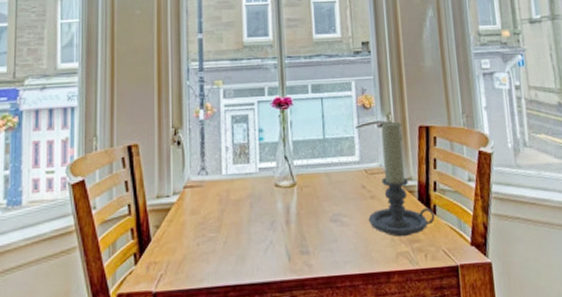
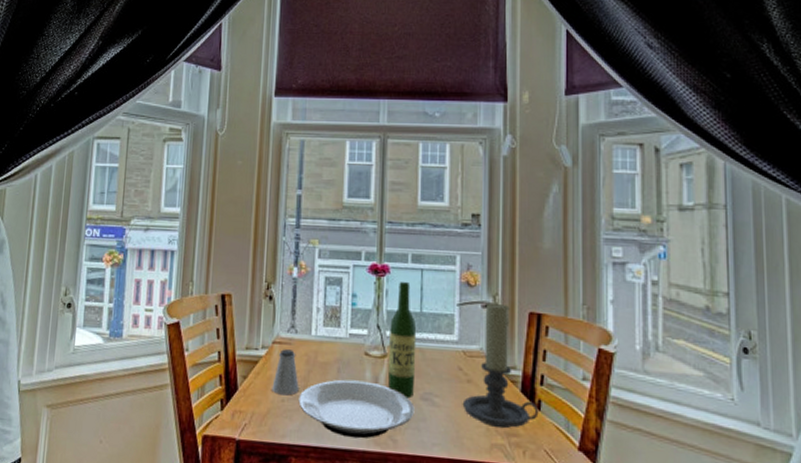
saltshaker: none [186,192,214,239] -> present [272,349,299,396]
plate: none [214,212,326,270] -> present [298,379,415,439]
wine bottle: none [296,111,324,223] -> present [388,281,417,399]

